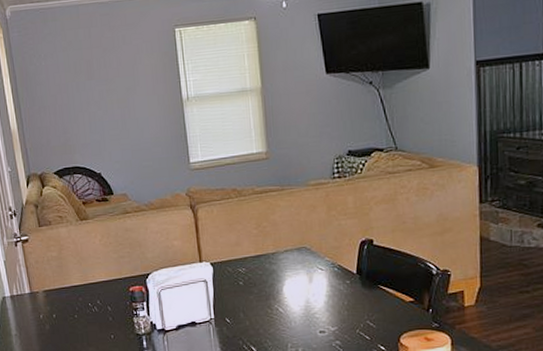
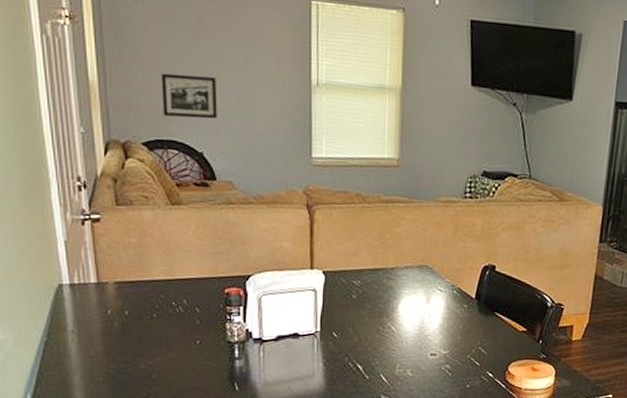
picture frame: none [63,109,109,148] -> present [162,73,217,119]

